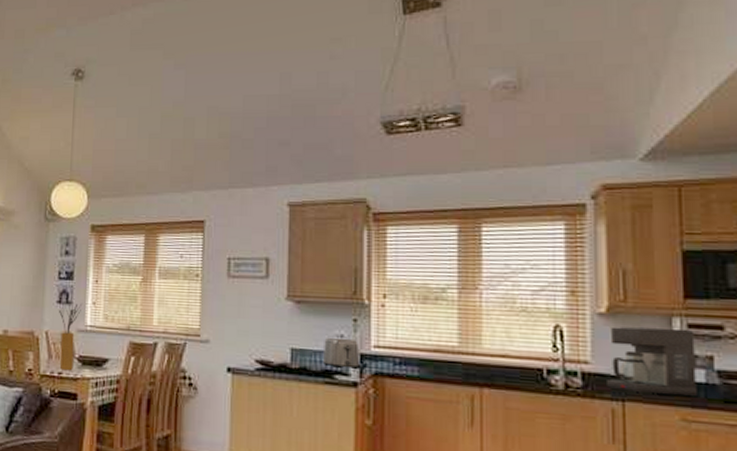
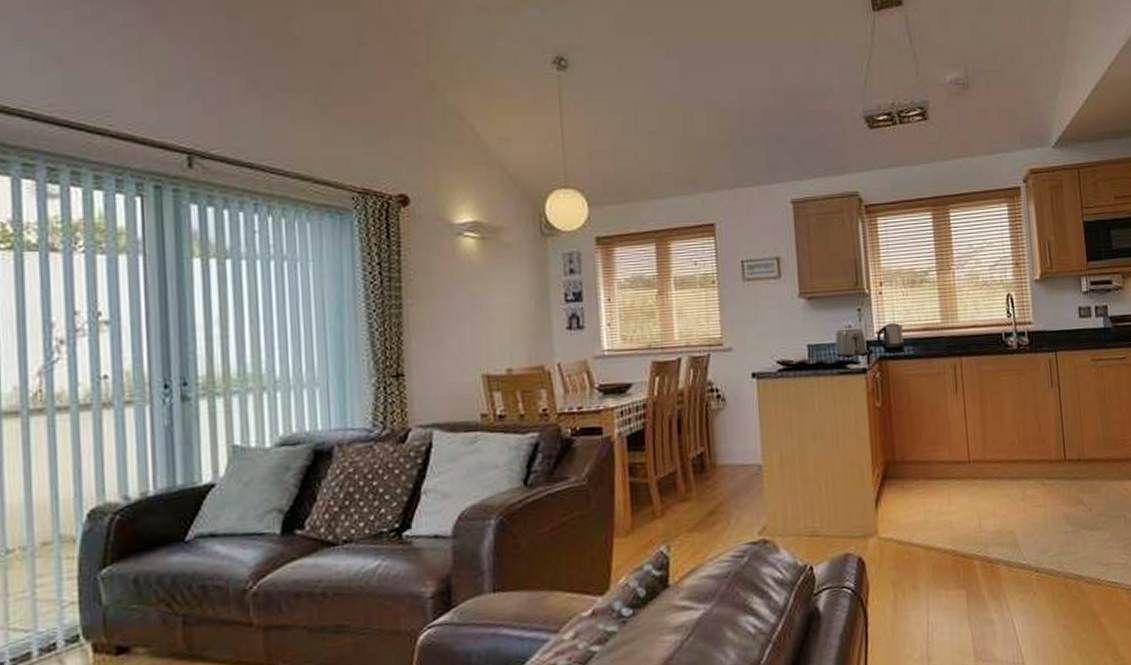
vase: present [59,300,83,371] -> none [570,323,597,405]
kettle: none [374,339,408,372] -> present [876,323,905,354]
coffee maker: present [605,327,697,397] -> none [1043,287,1099,344]

